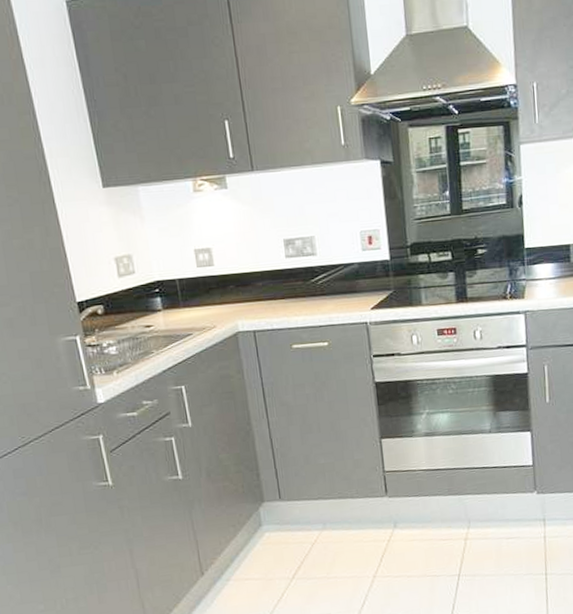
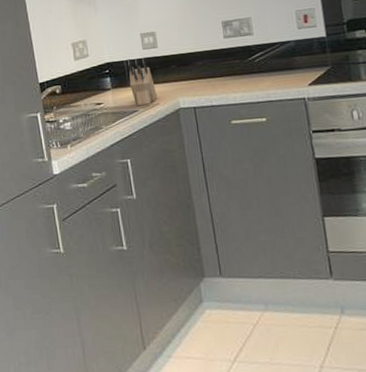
knife block: none [179,277,214,328] -> present [127,58,158,105]

